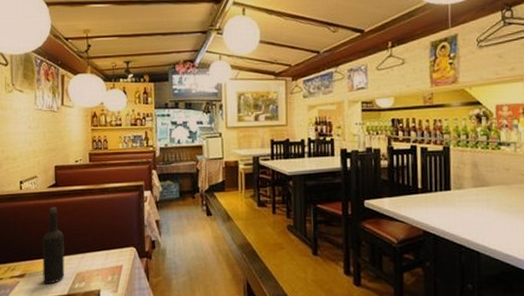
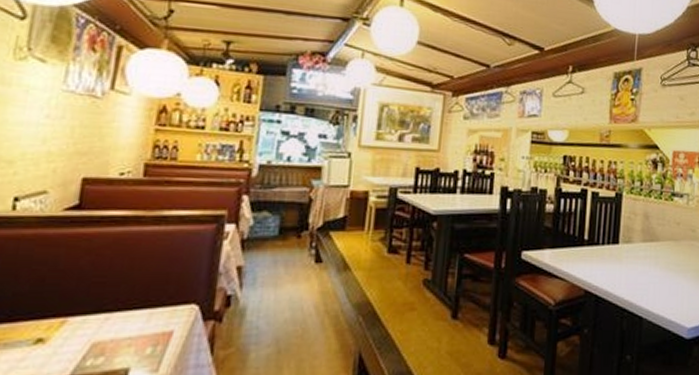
wine bottle: present [42,207,65,284] -> none [27,240,80,361]

